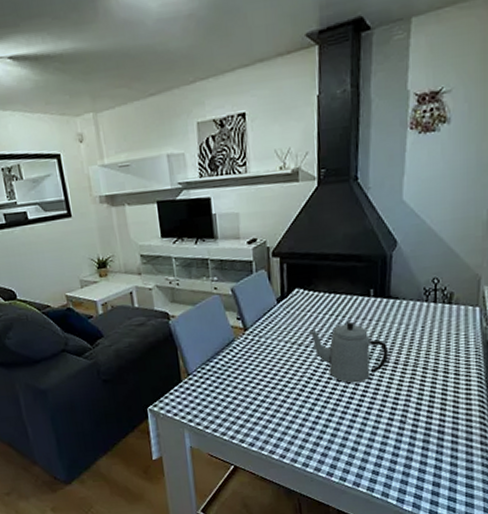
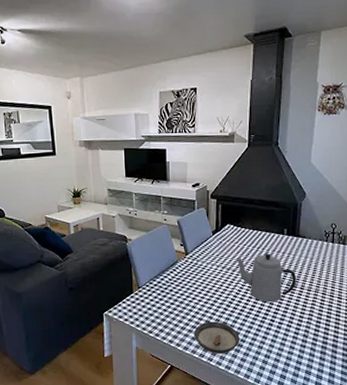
saucer: none [260,410,319,450] -> present [193,321,240,355]

